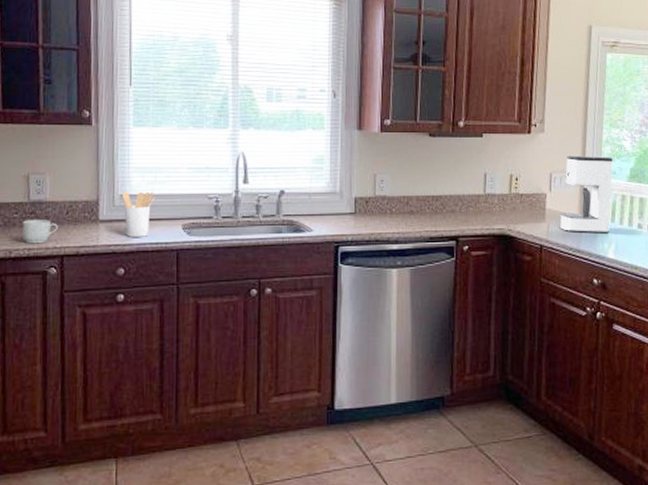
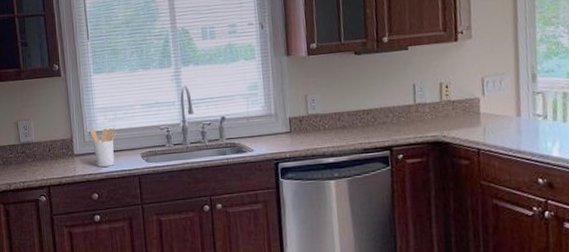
mug: present [22,220,58,244] -> none [16,157,43,178]
coffee maker: present [559,155,613,234] -> none [496,55,552,134]

